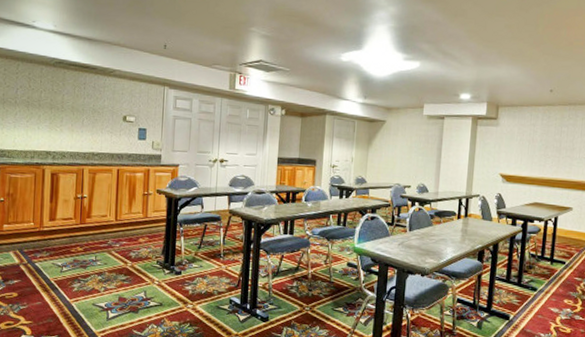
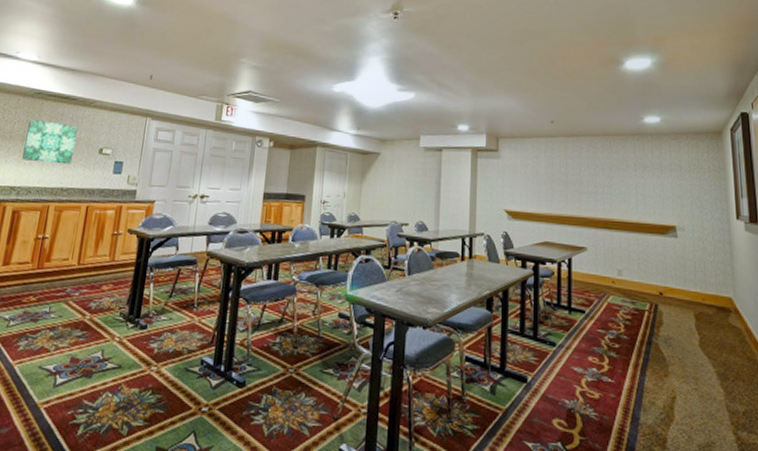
wall art: none [53,87,101,131] -> present [22,119,78,165]

